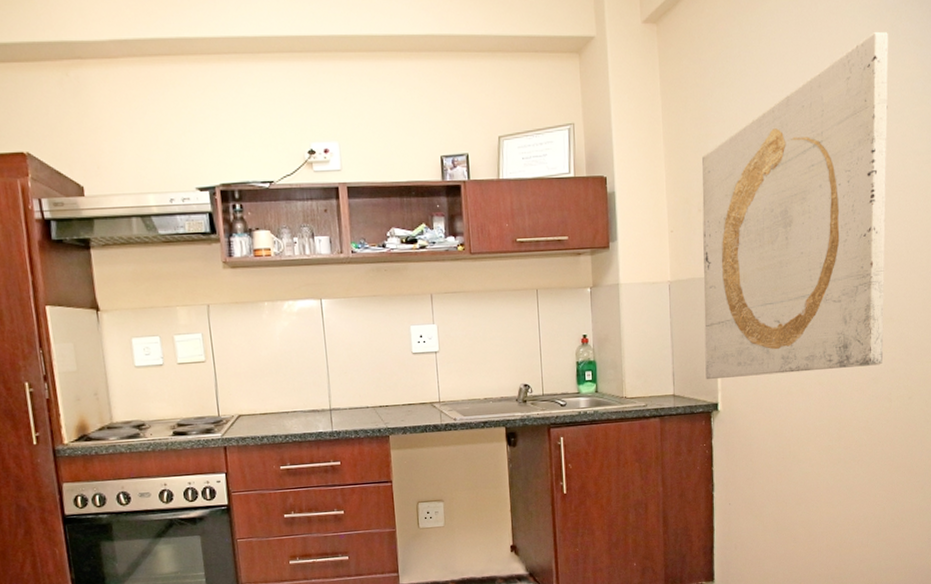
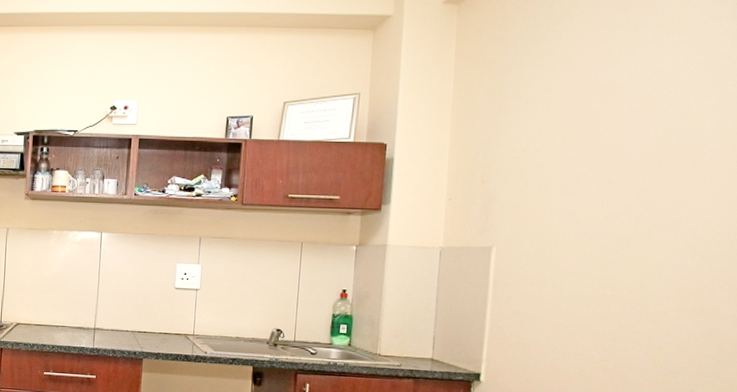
wall art: present [702,31,888,380] -> none [470,13,728,358]

